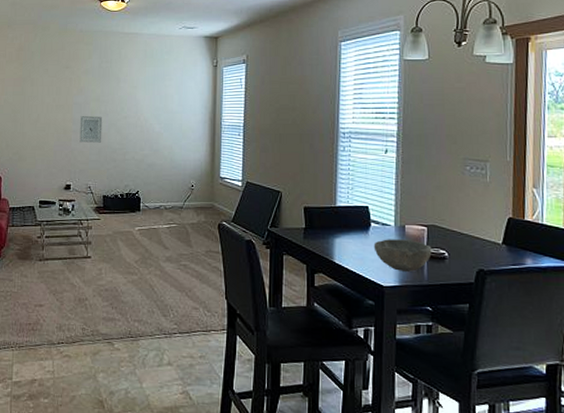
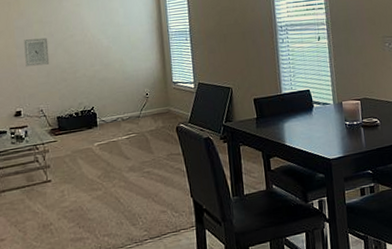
bowl: present [373,239,432,272] -> none [318,114,367,143]

